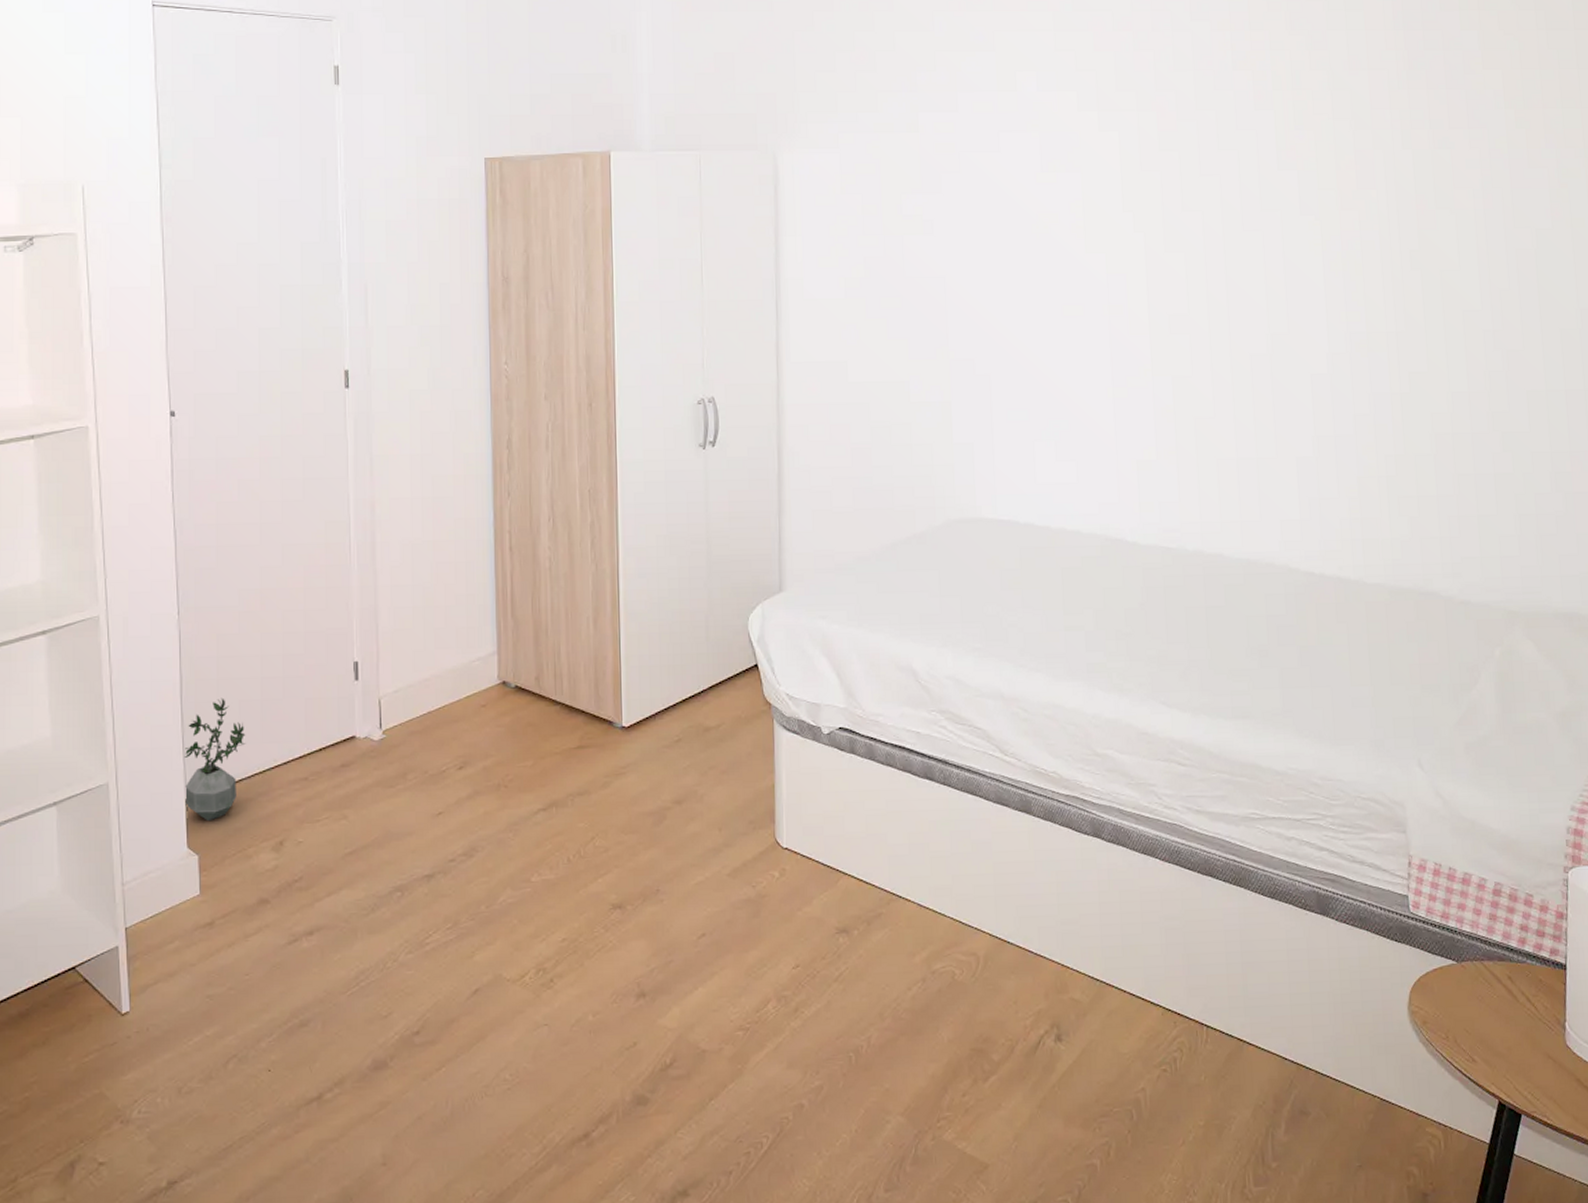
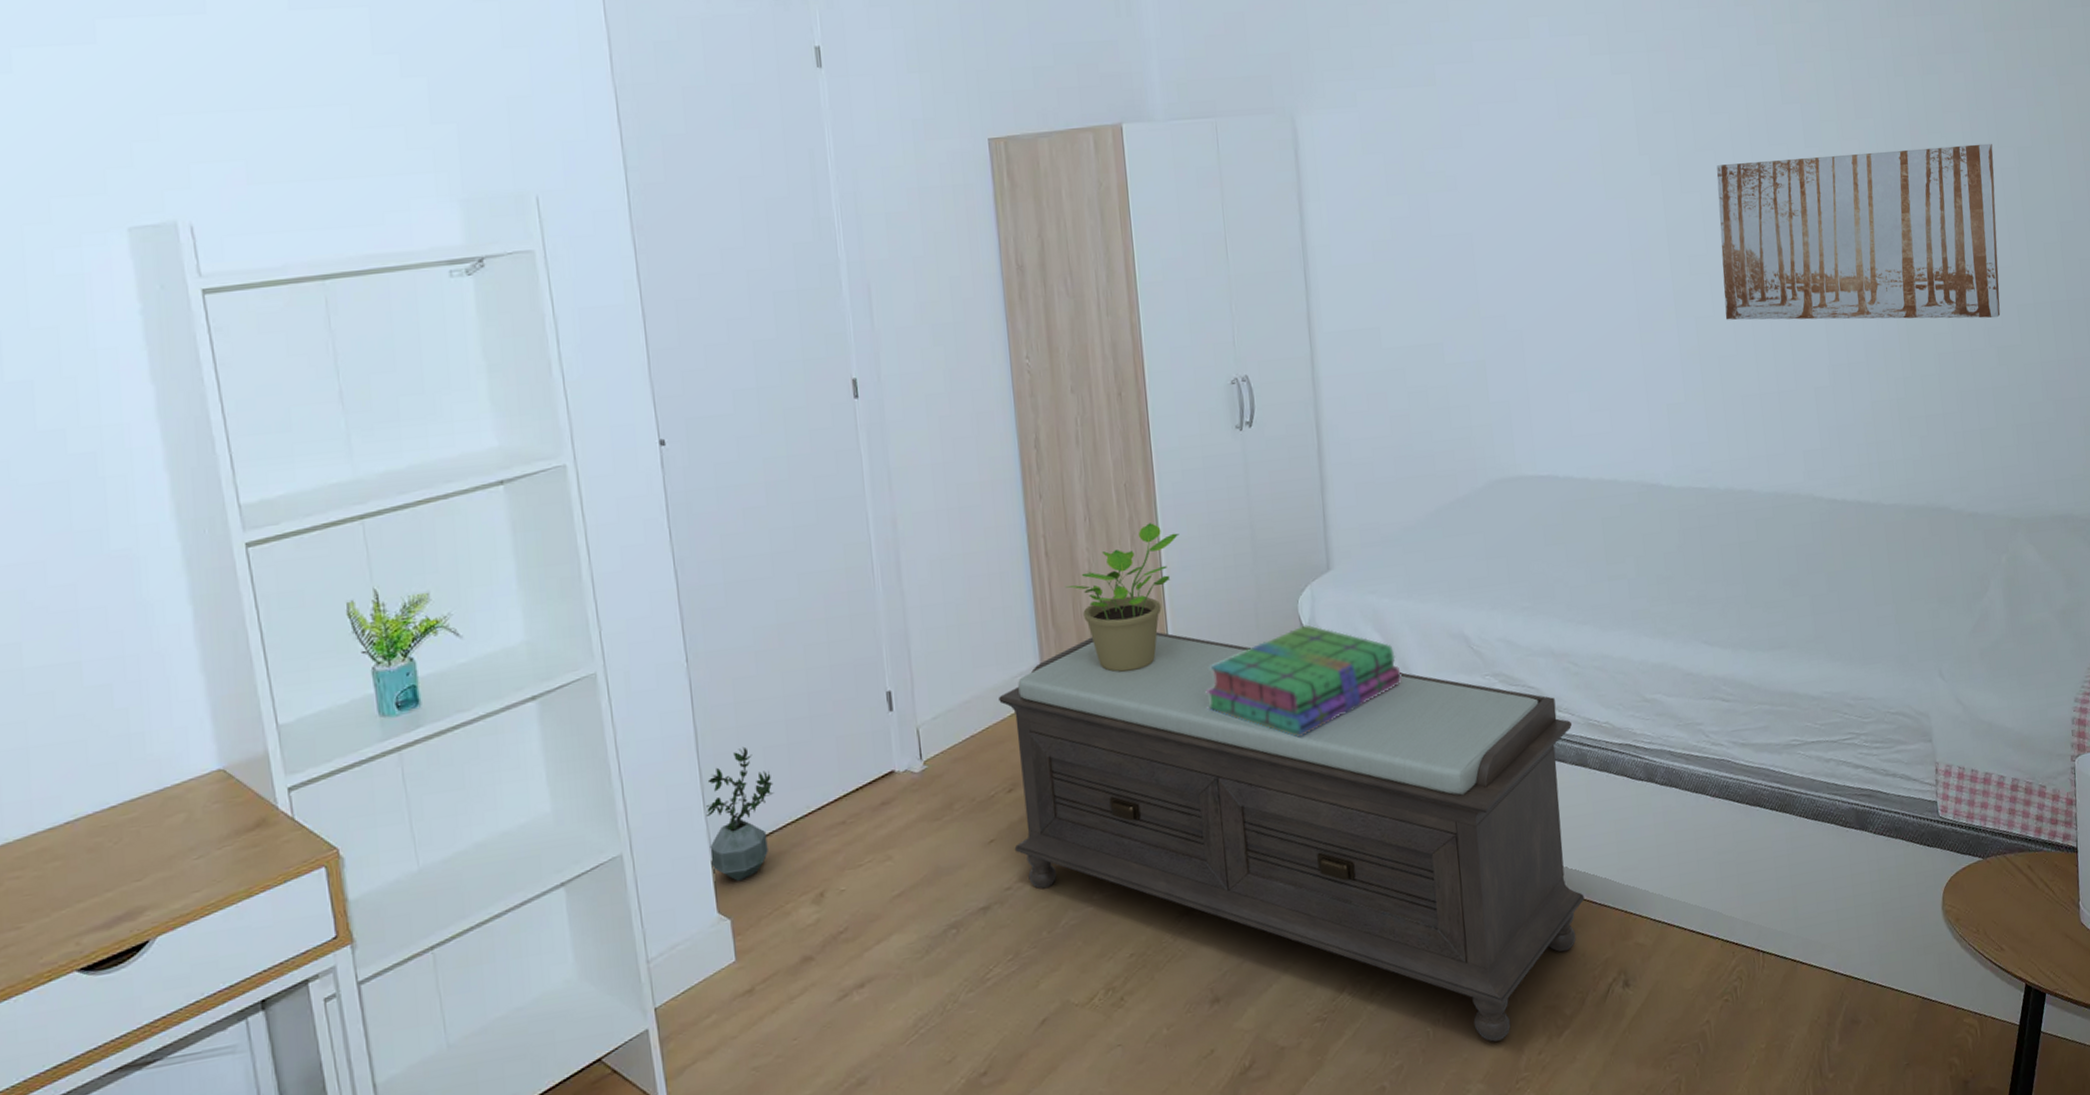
bench: none [457,631,1020,1077] -> present [999,632,1585,1042]
potted plant: none [526,529,638,668] -> present [1065,523,1179,672]
stack of books: none [652,642,847,750] -> present [1205,624,1402,737]
wall art: none [1203,222,1508,402] -> present [1716,143,2001,320]

